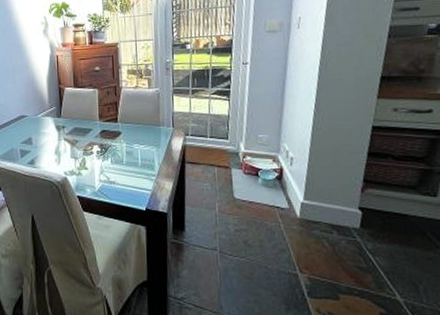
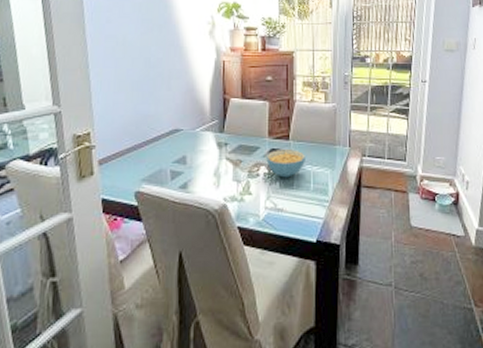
cereal bowl: none [98,131,133,155] -> present [266,150,305,178]

